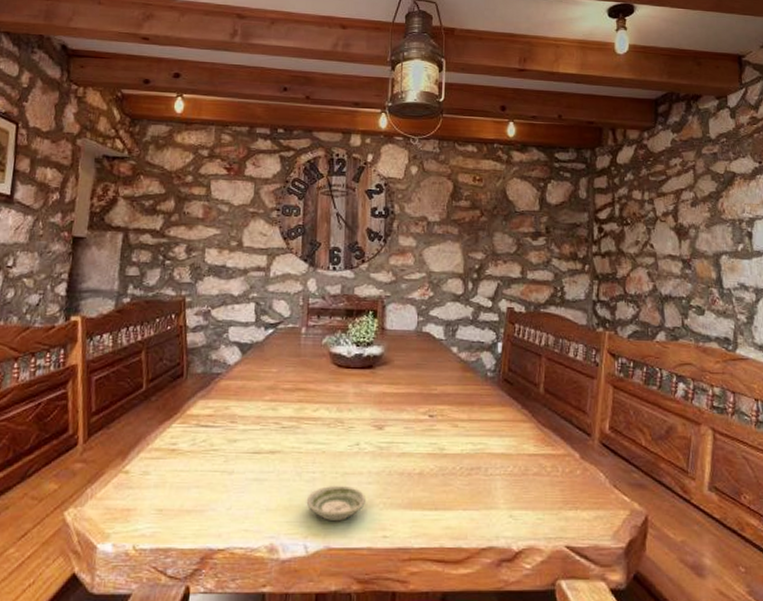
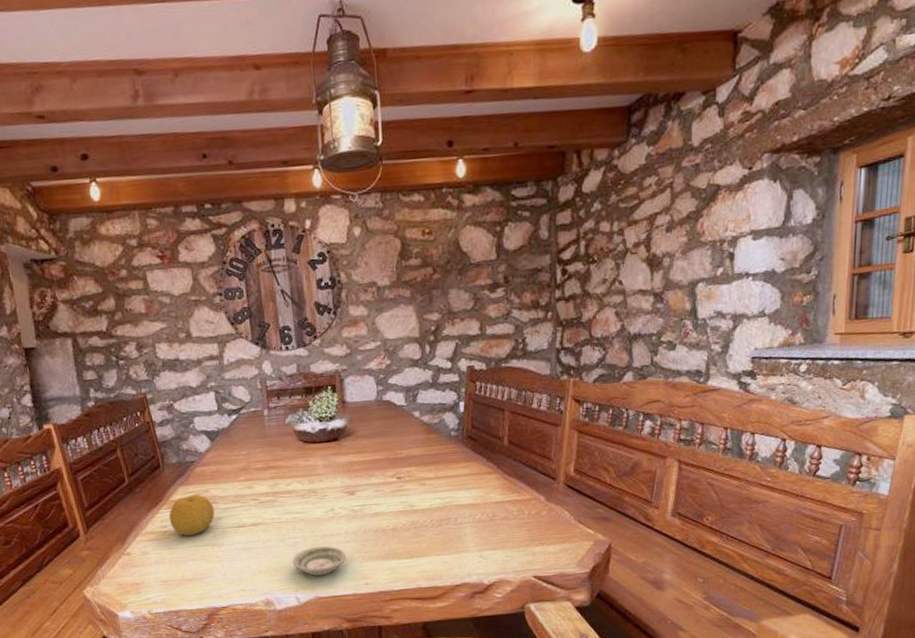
fruit: none [180,411,232,457] -> present [168,494,215,536]

